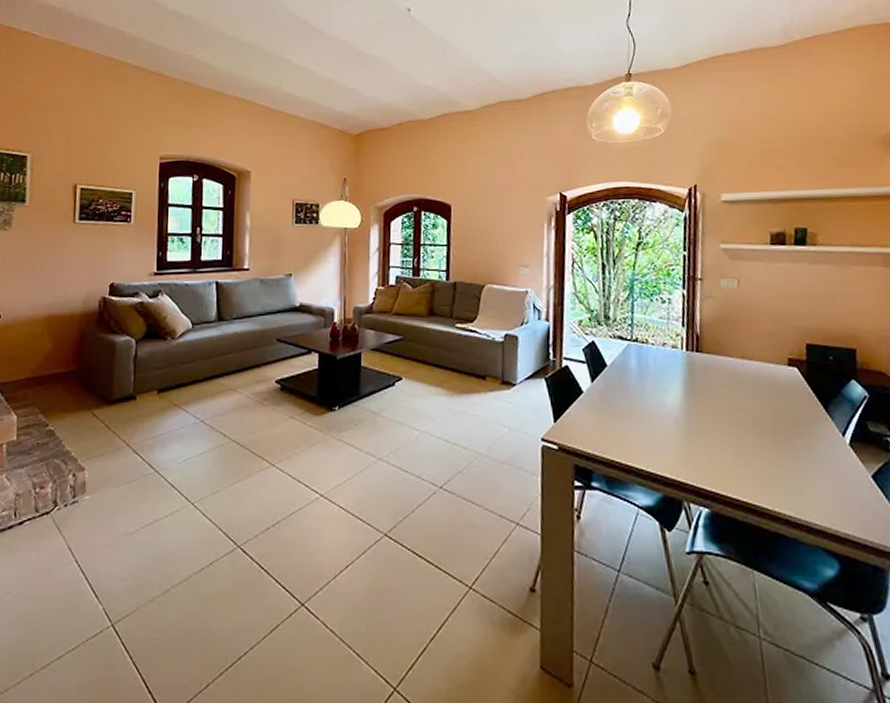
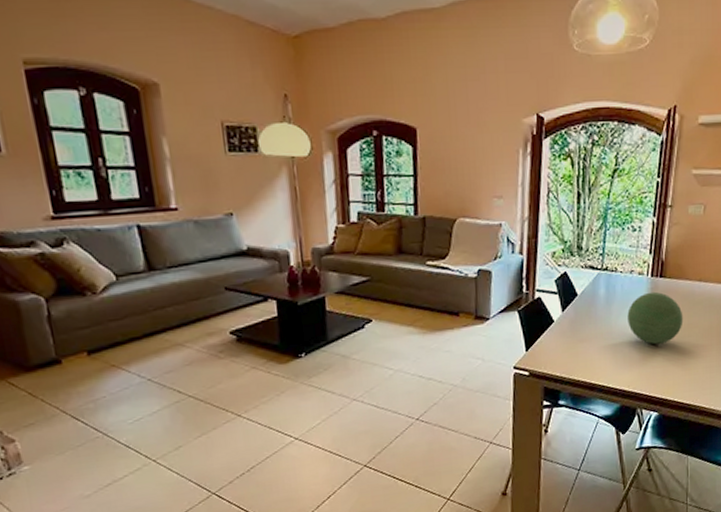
decorative orb: none [663,367,729,427] -> present [627,291,683,345]

